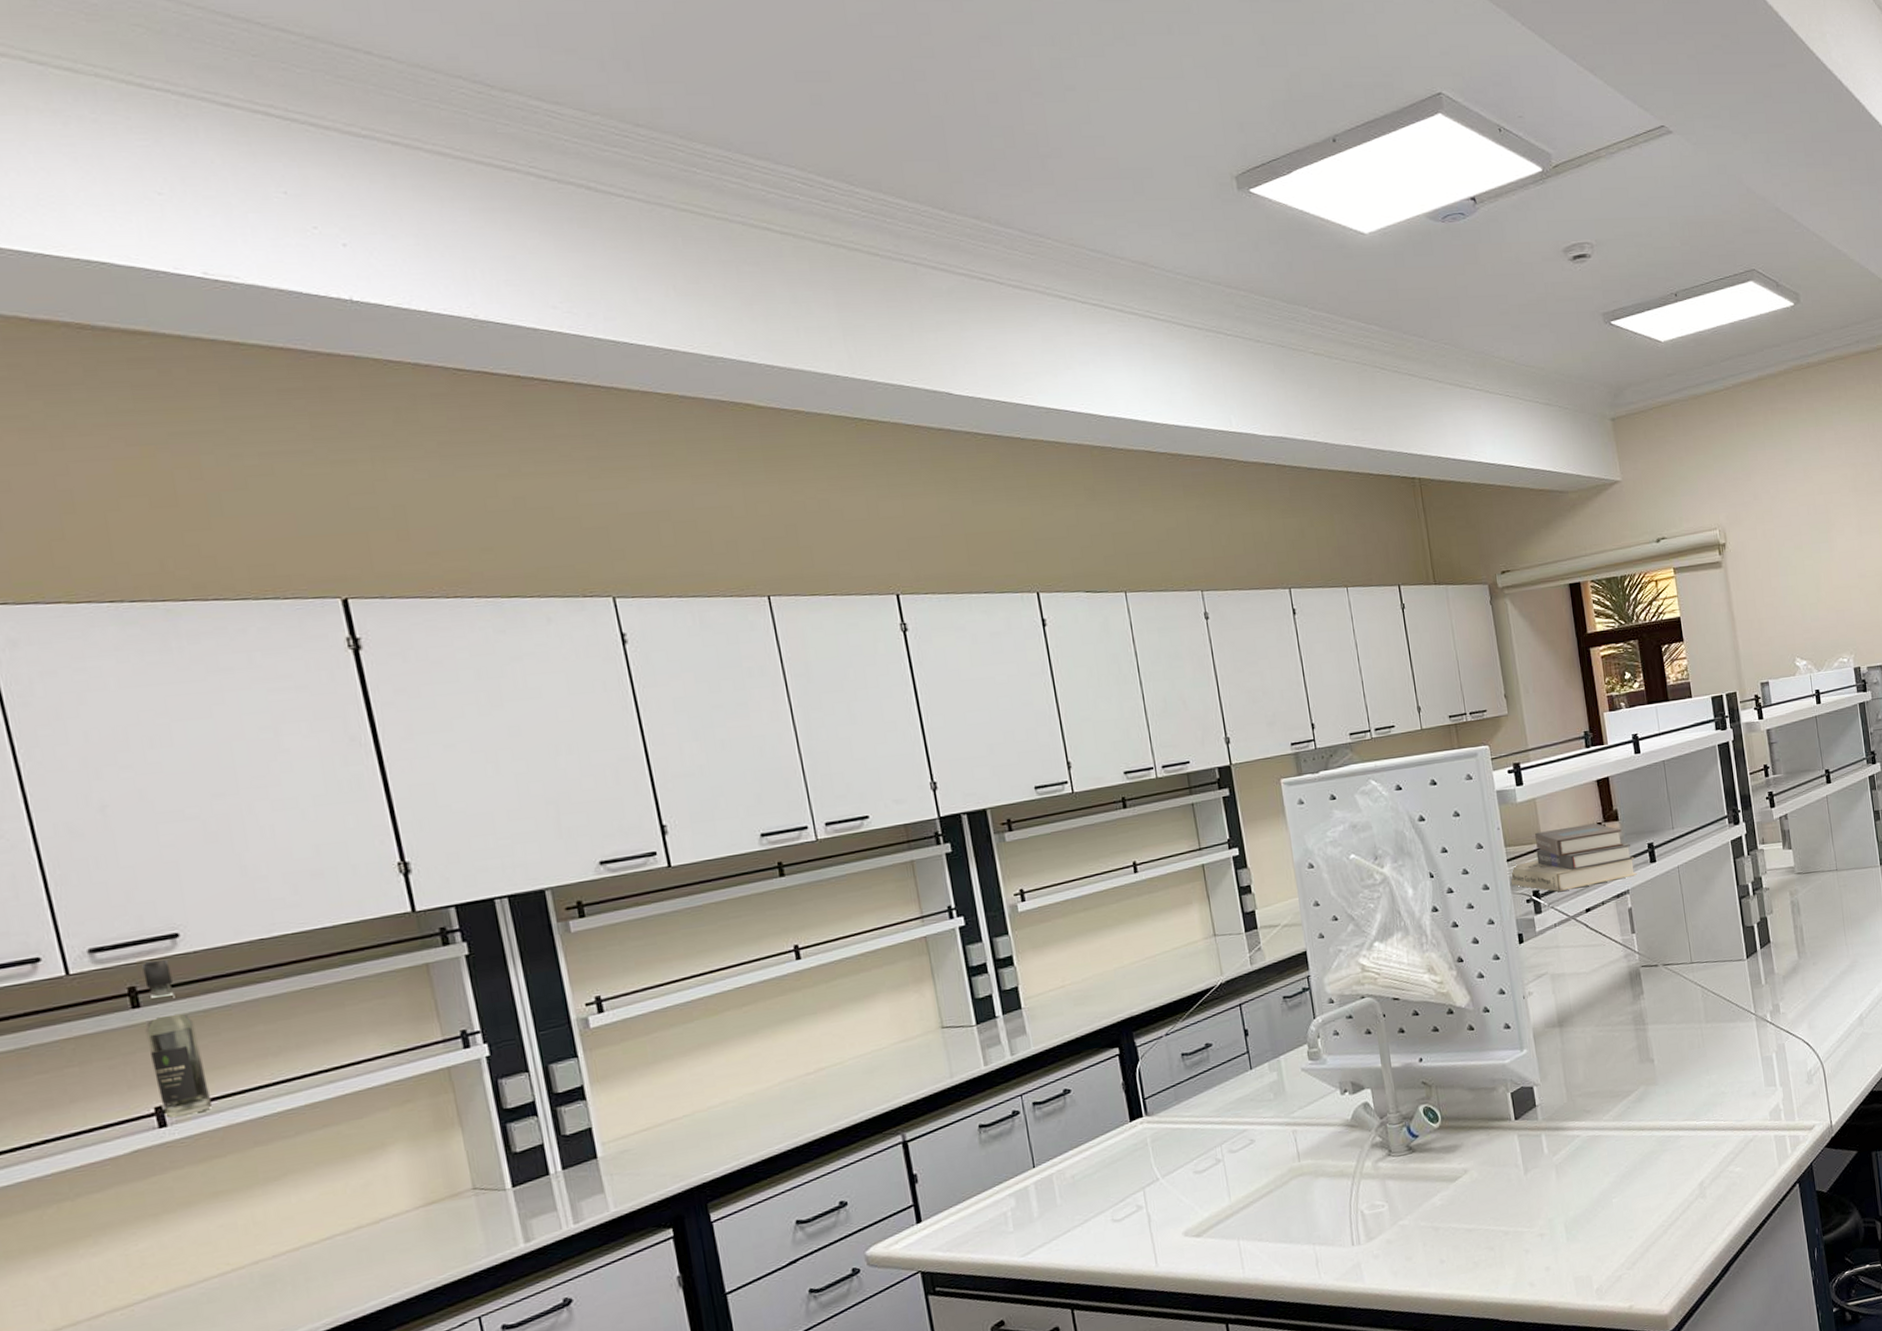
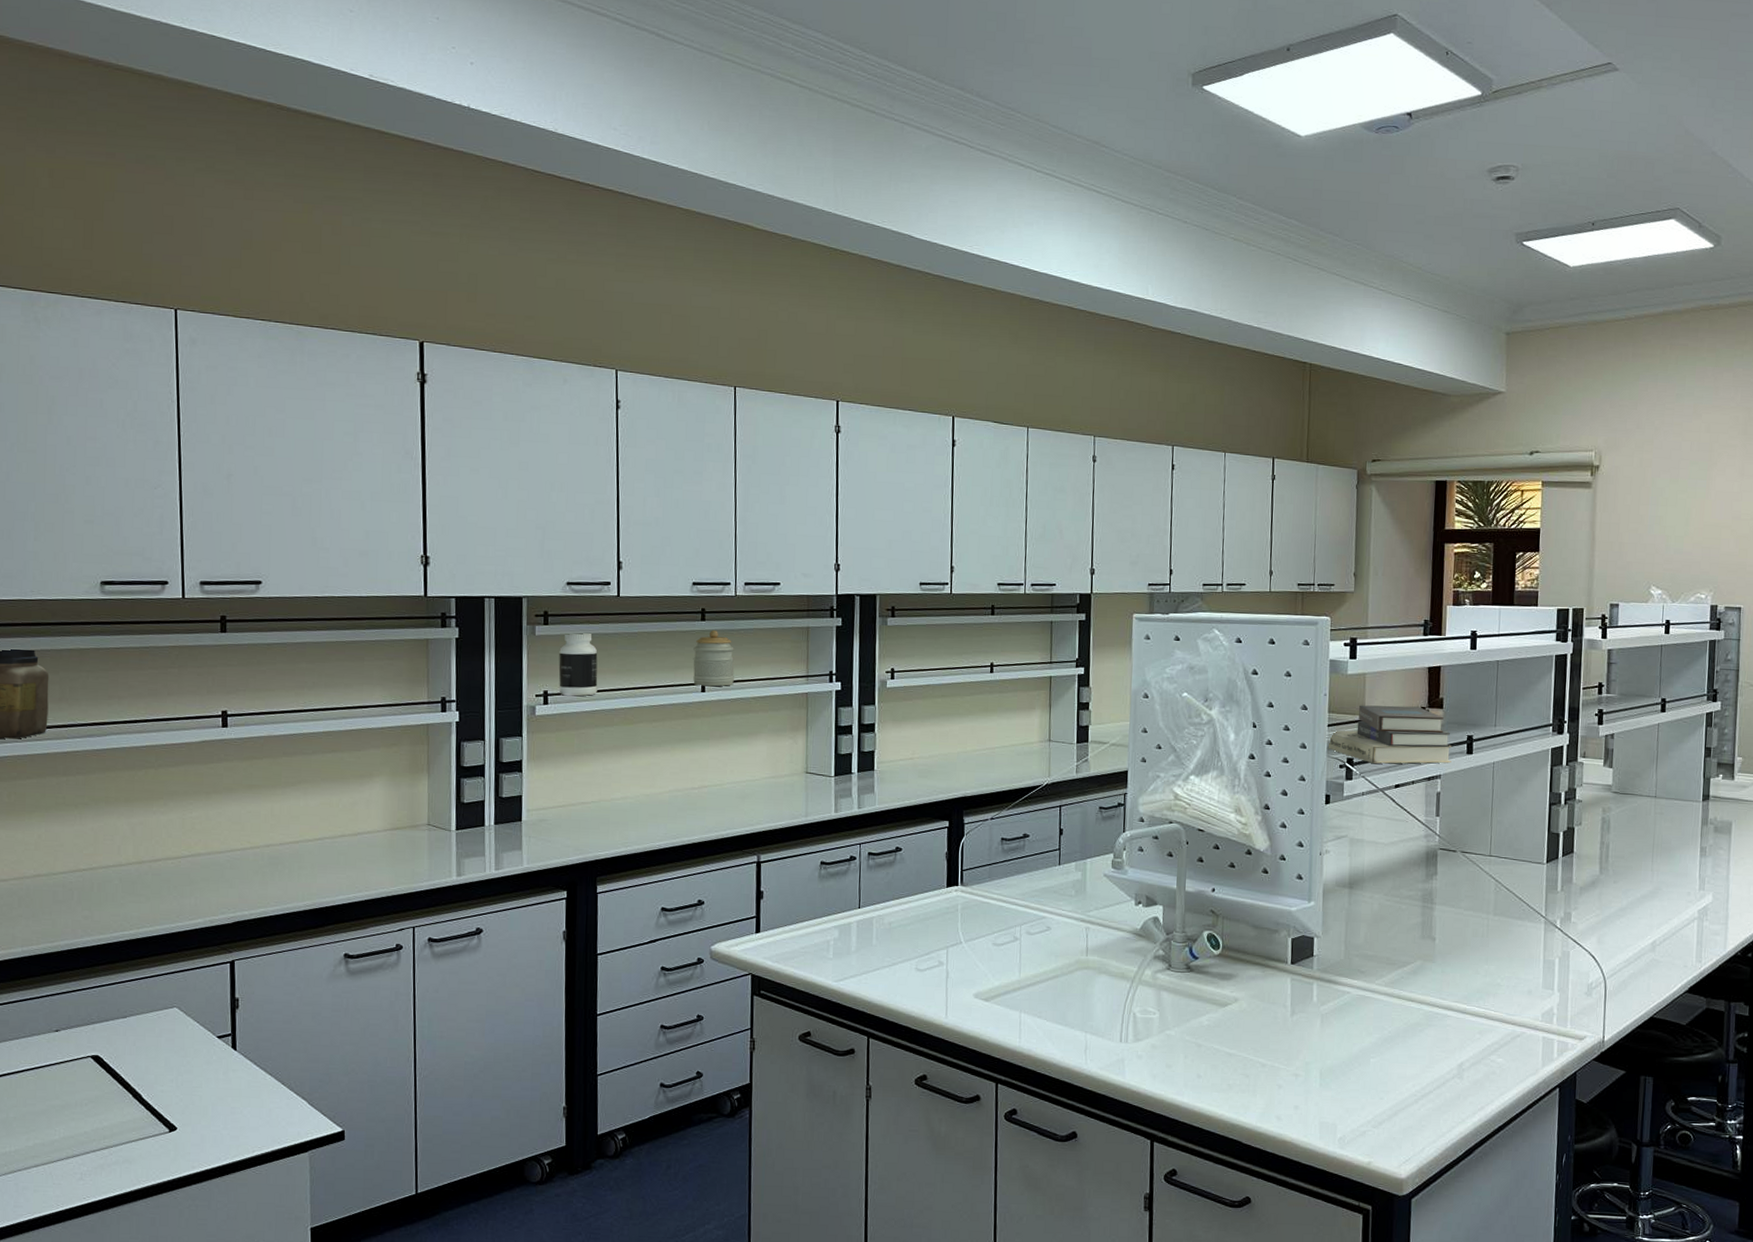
bottle: present [142,960,213,1119] -> none [226,598,261,723]
medicine bottle: none [605,917,665,998] -> present [558,633,598,697]
jar: none [776,884,835,954] -> present [693,629,735,687]

